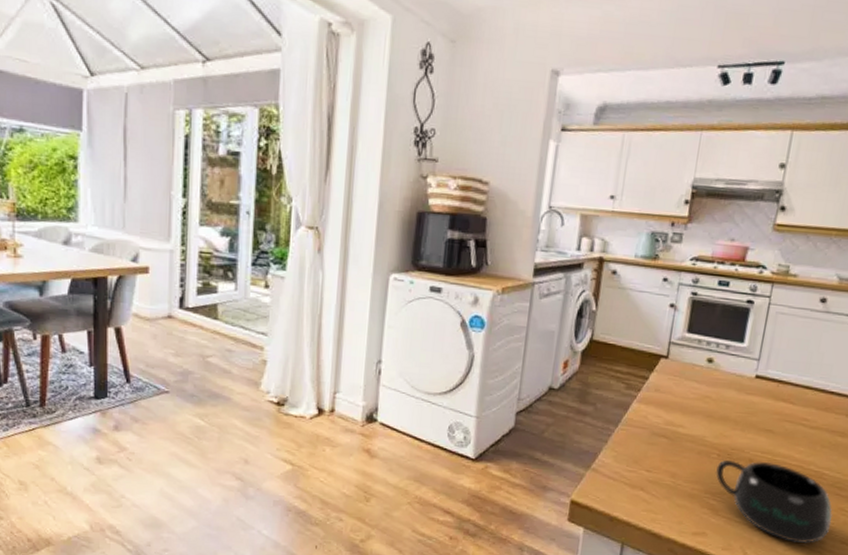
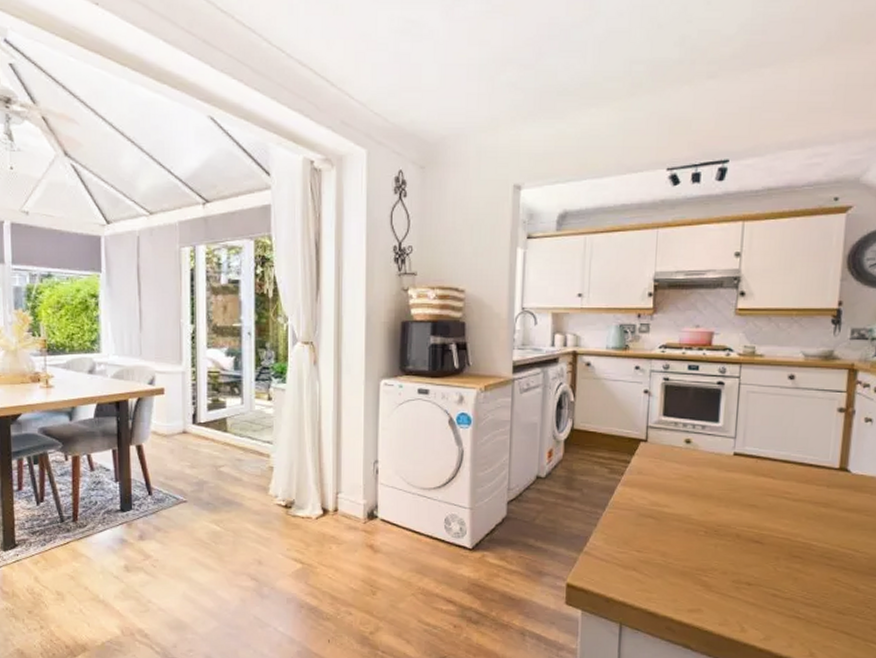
mug: present [715,459,833,543] -> none [704,536,826,615]

